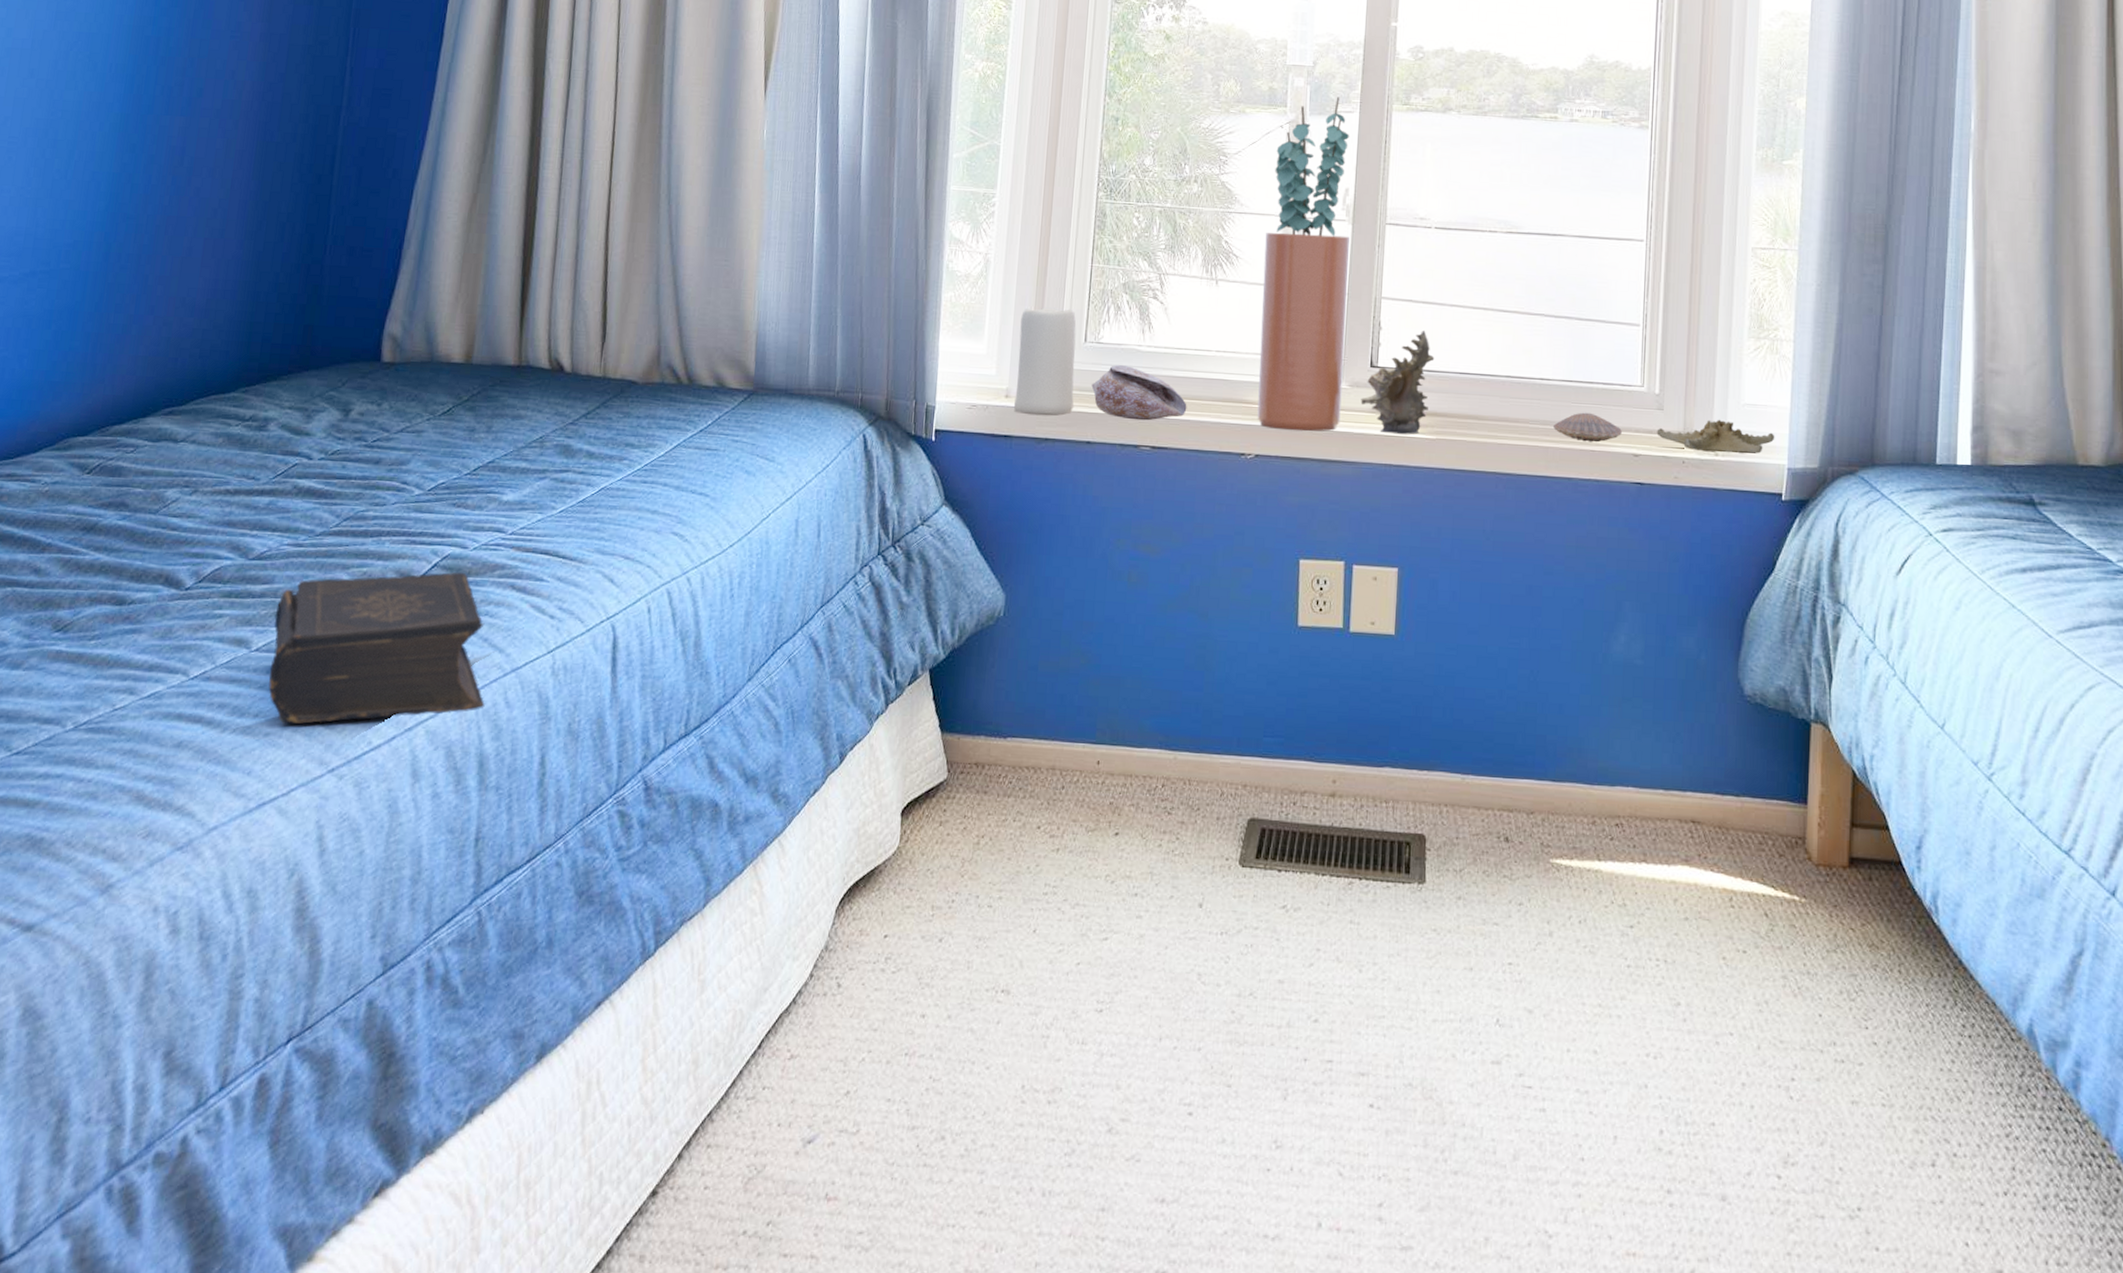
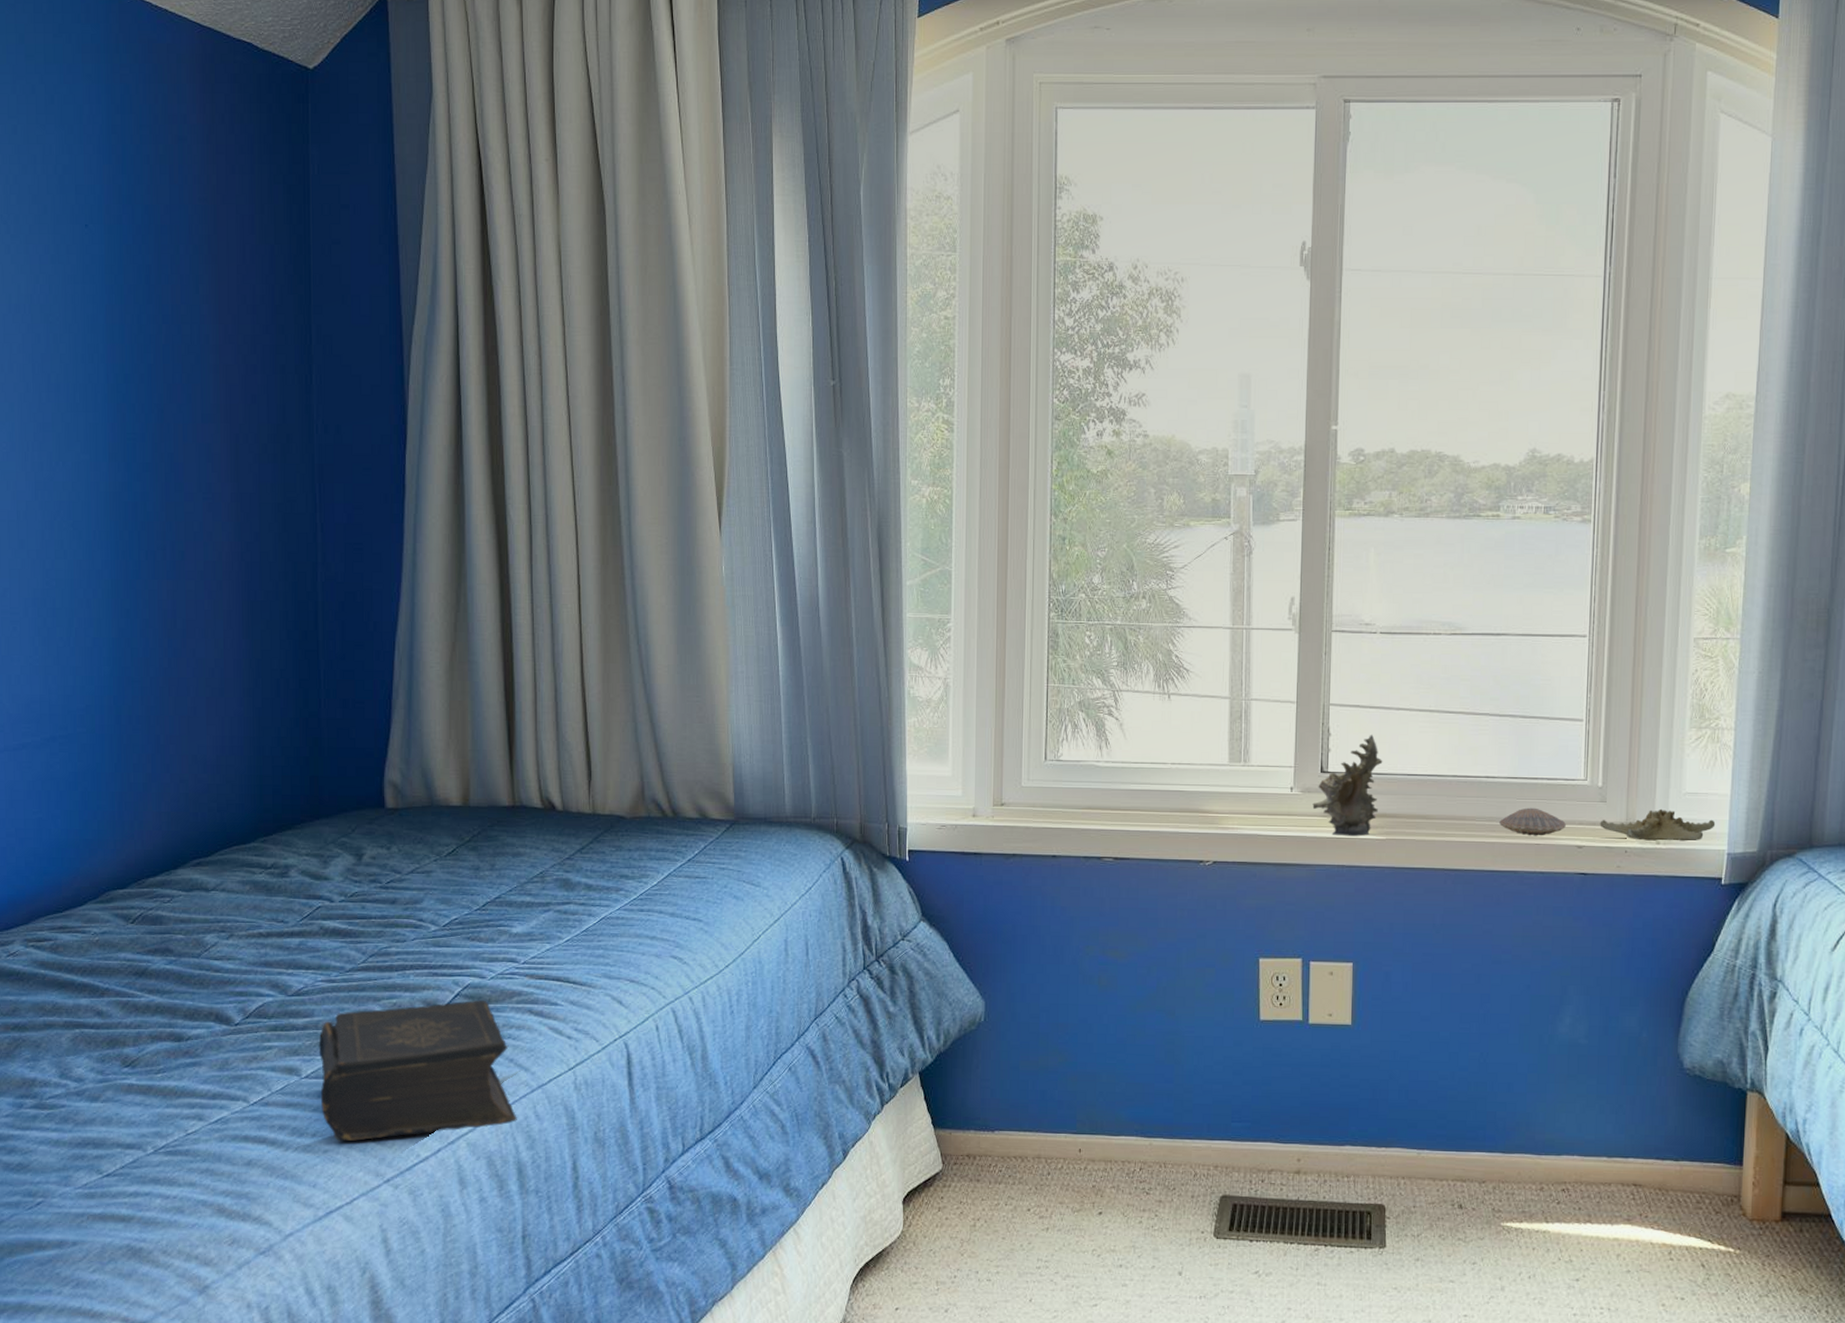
candle: present [1014,307,1076,417] -> none [982,728,1039,833]
seashell: present [1091,365,1187,421] -> none [1054,781,1146,833]
vase: present [1257,97,1351,432] -> none [1213,505,1298,838]

